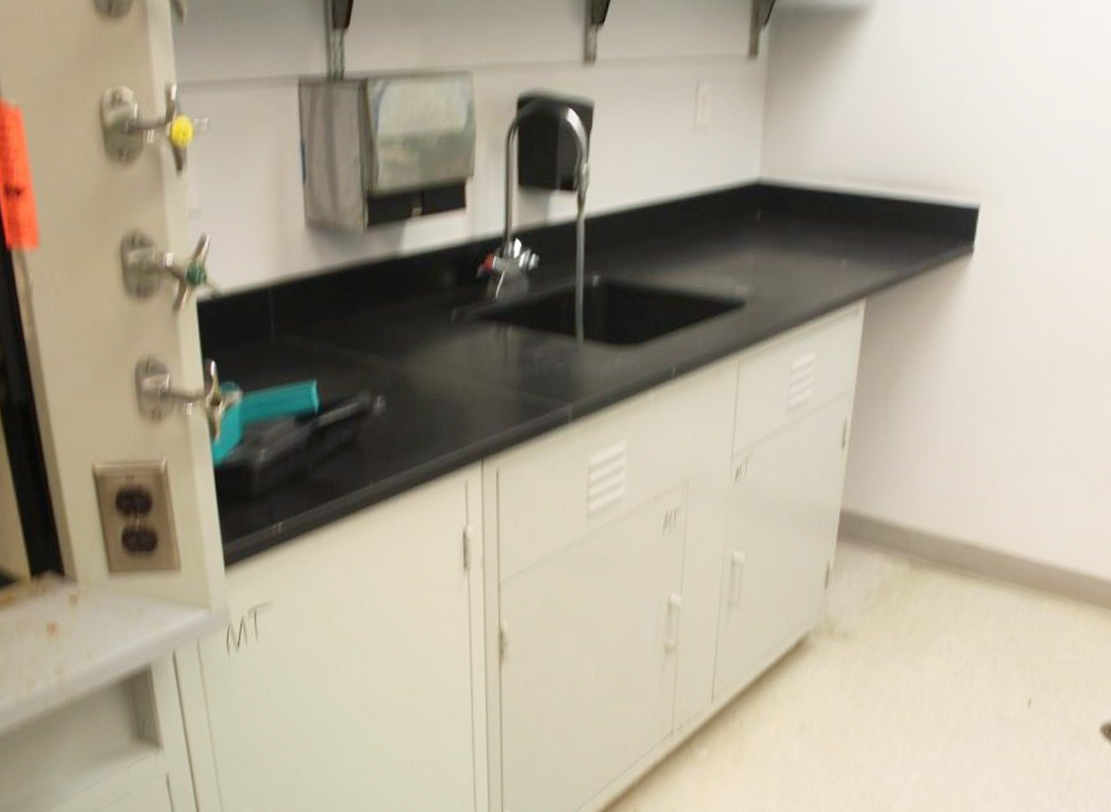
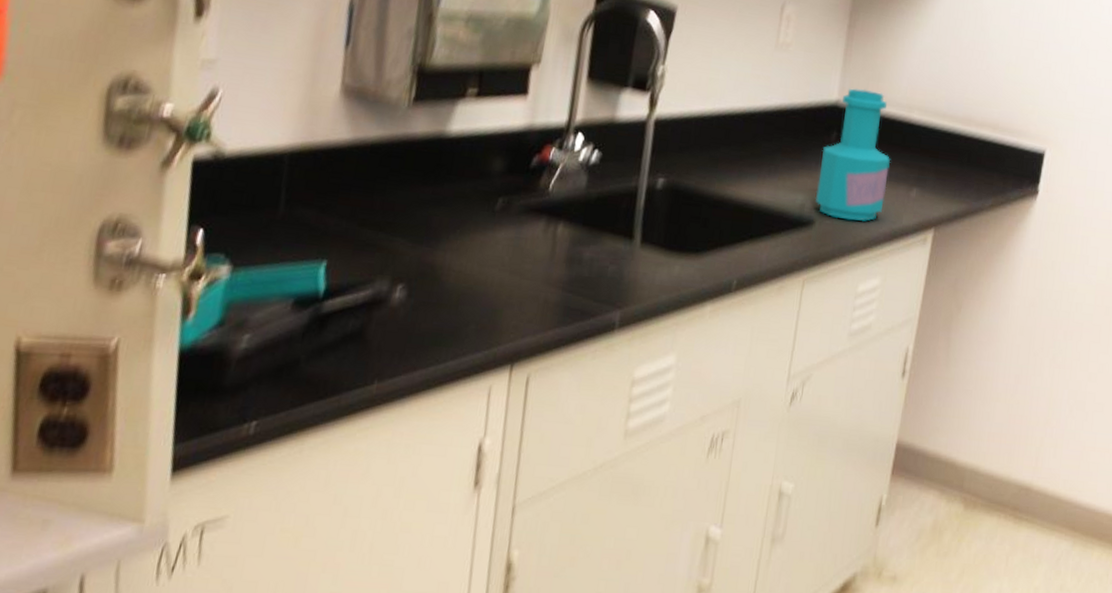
bottle: none [744,162,818,299] -> present [815,88,891,222]

